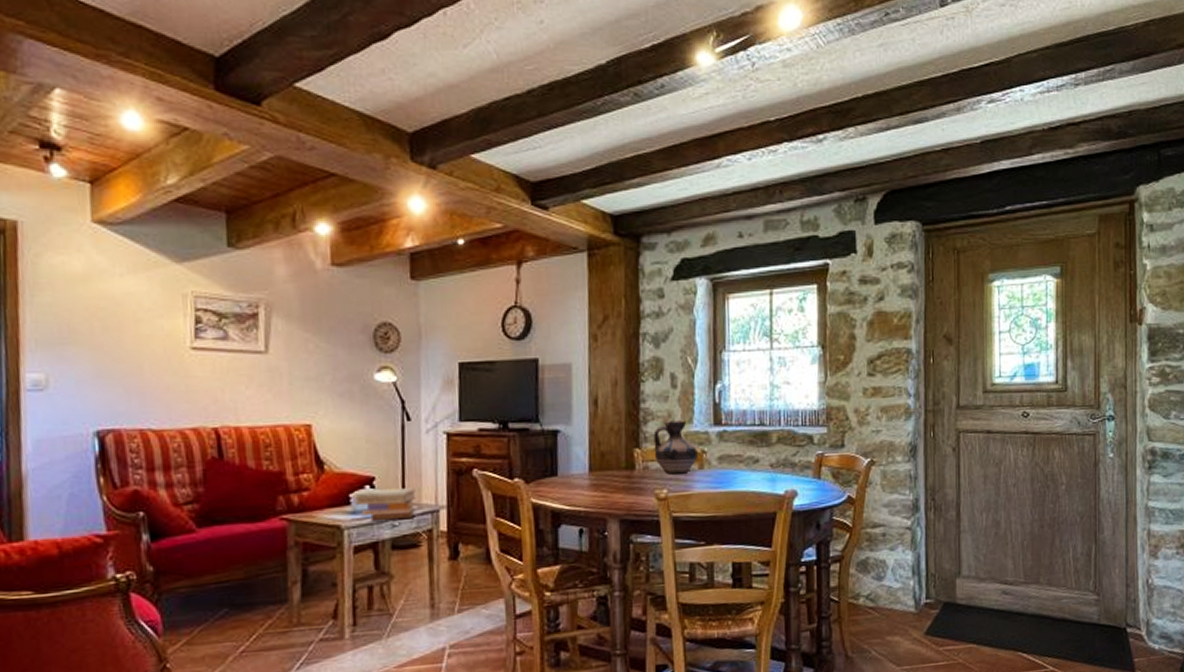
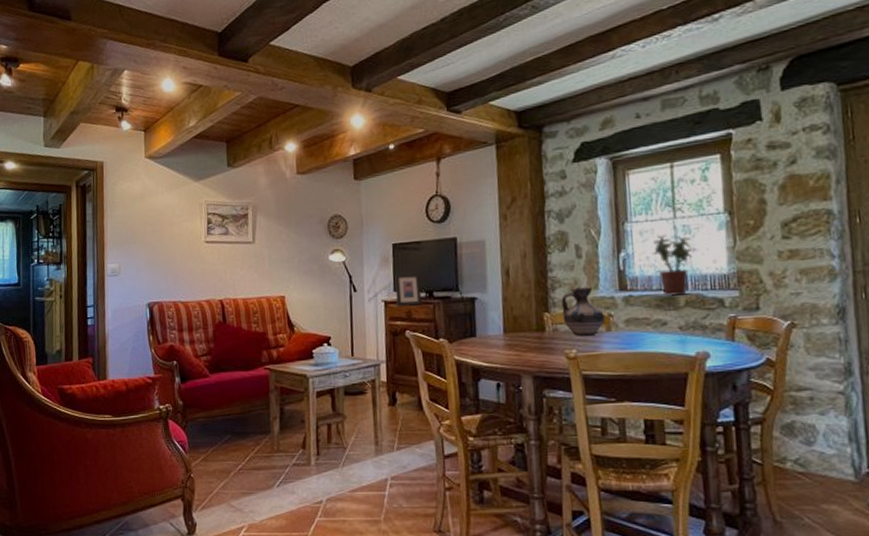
books: present [351,487,416,522] -> none [314,345,362,372]
picture frame: none [460,399,495,440] -> present [394,273,422,307]
potted plant: none [749,366,789,432] -> present [653,235,695,296]

